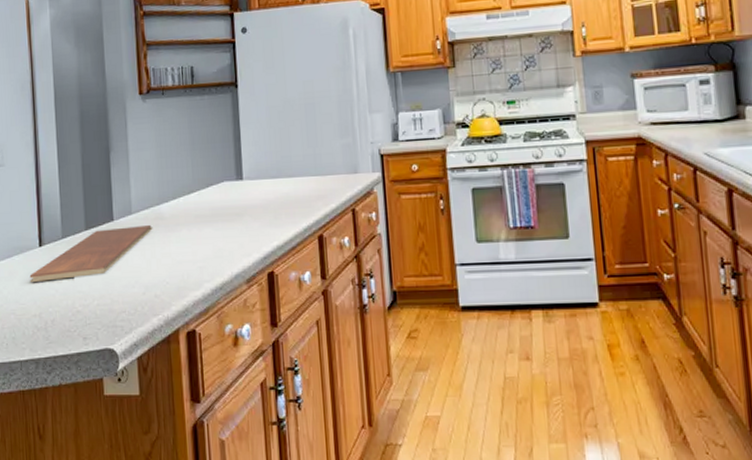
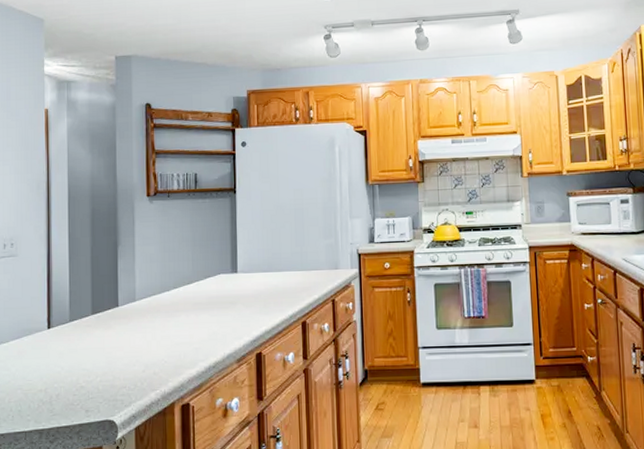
chopping board: present [29,224,153,283] -> none [37,310,154,362]

